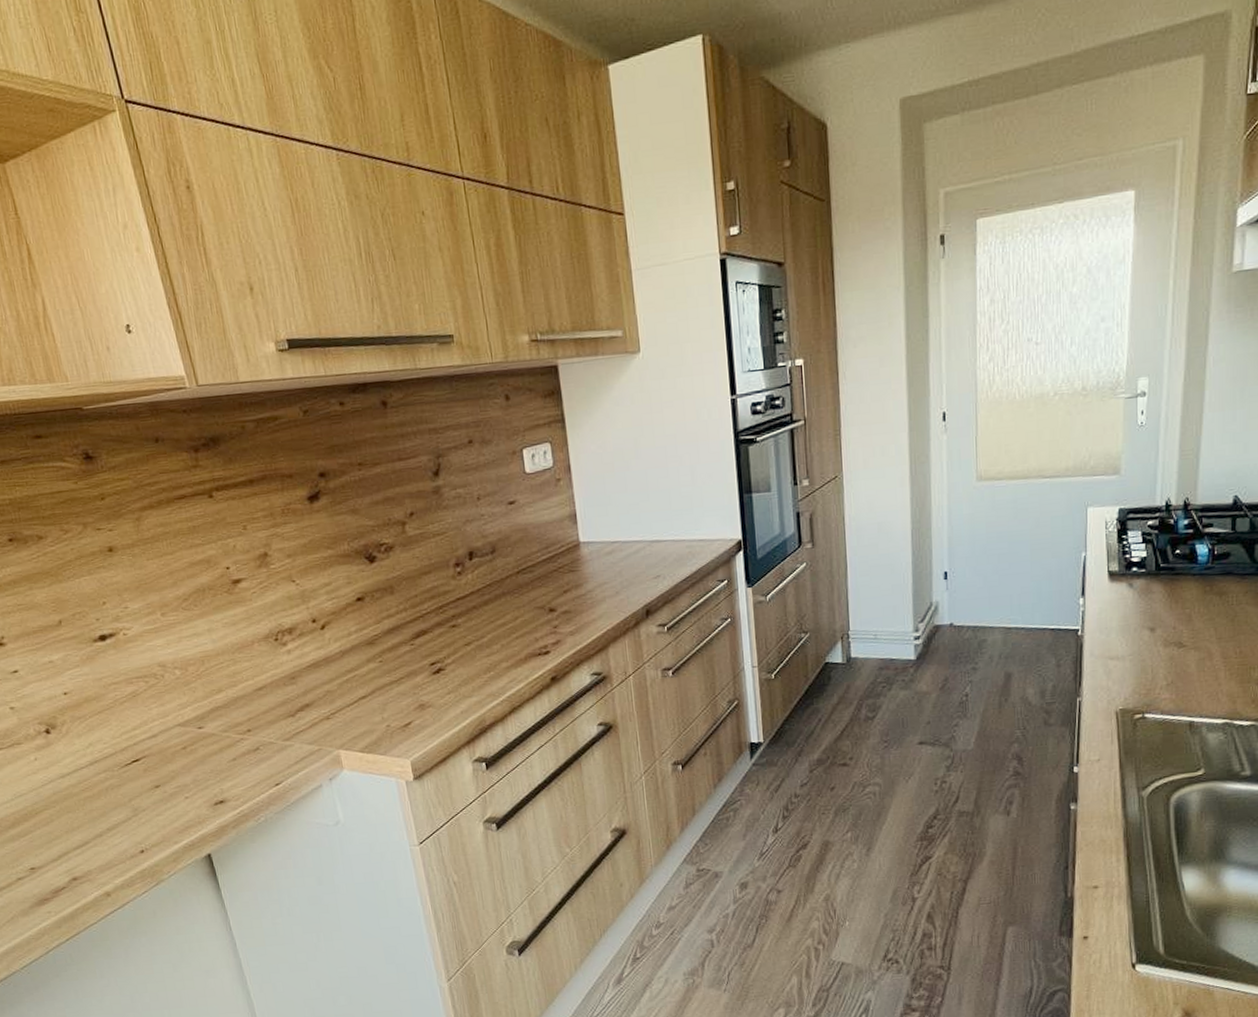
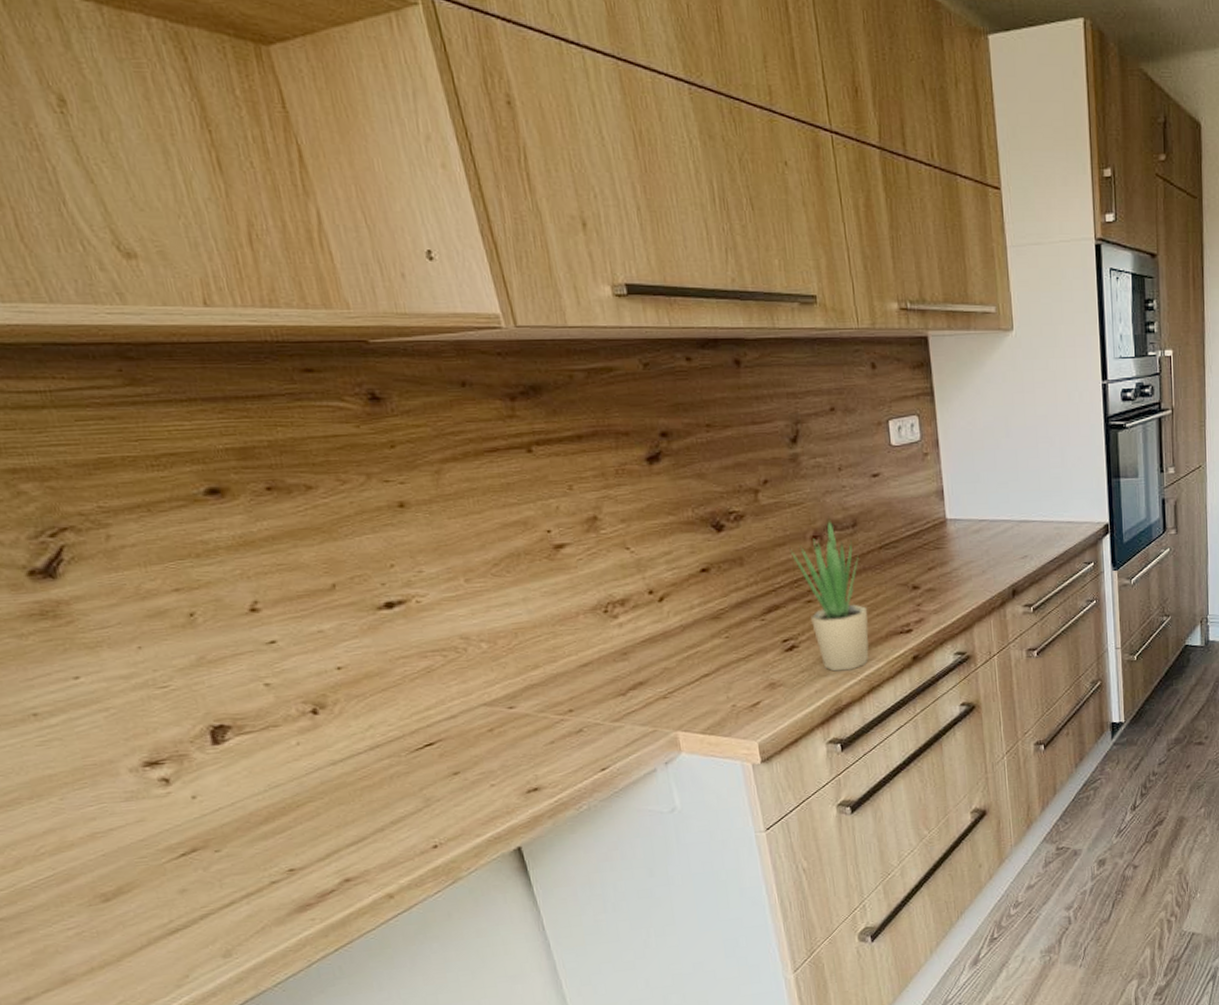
potted plant: none [435,543,510,693] -> present [789,515,869,672]

